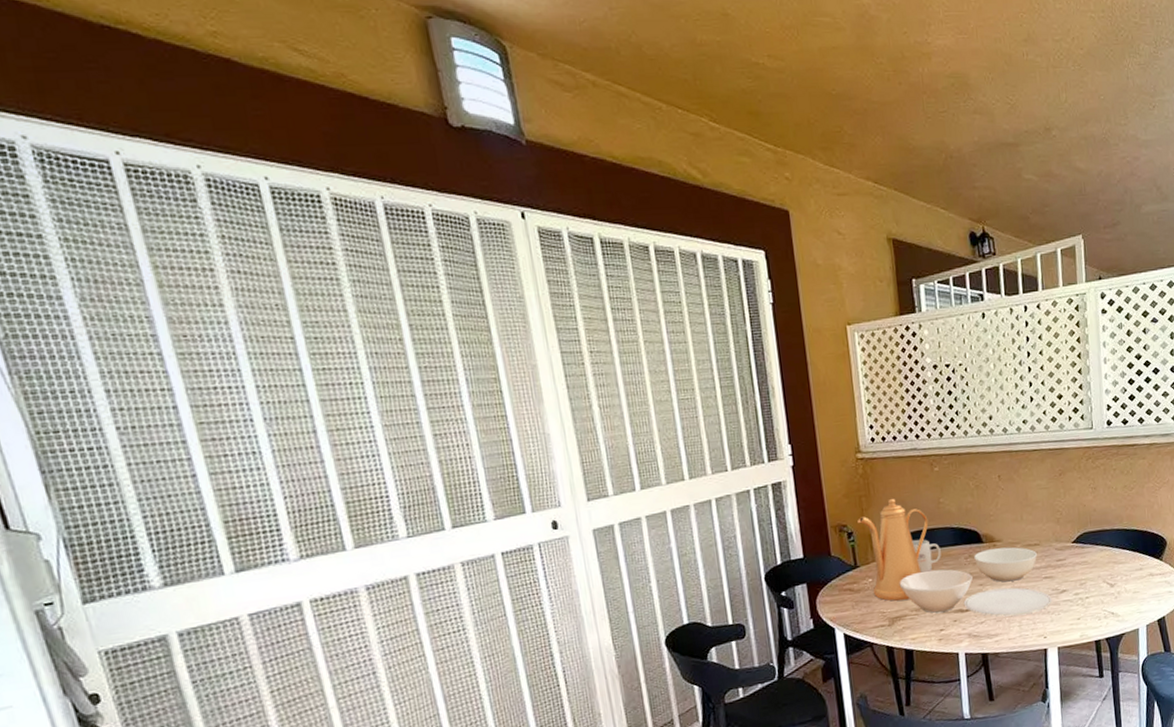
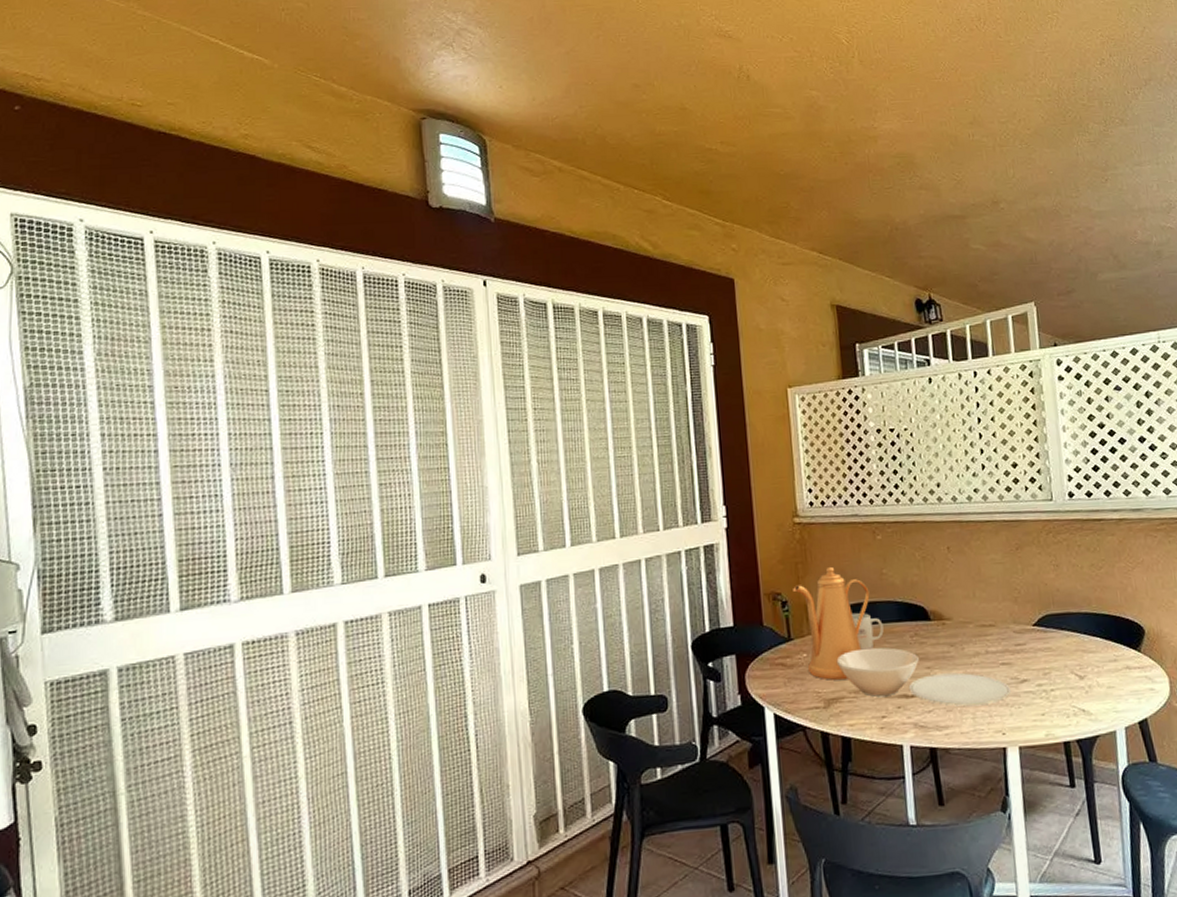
bowl: present [974,547,1038,582] -> none [920,626,994,666]

